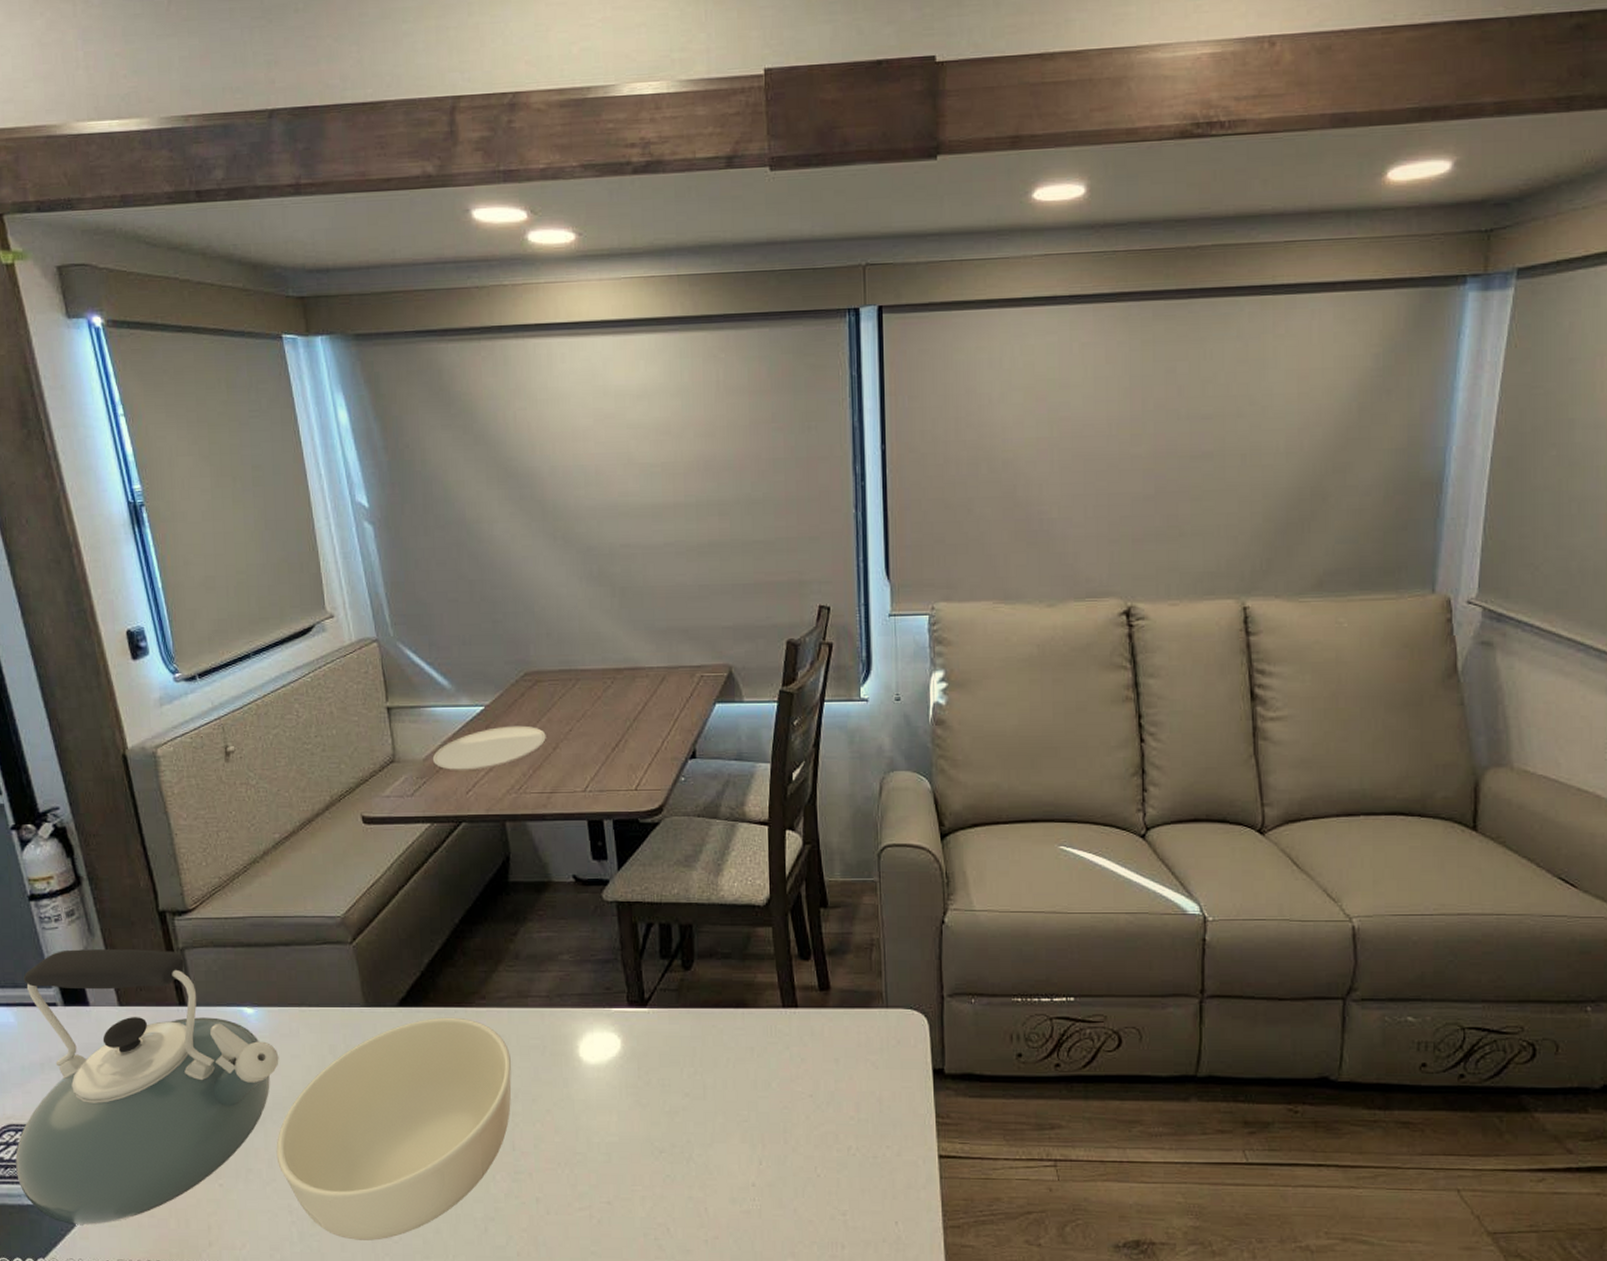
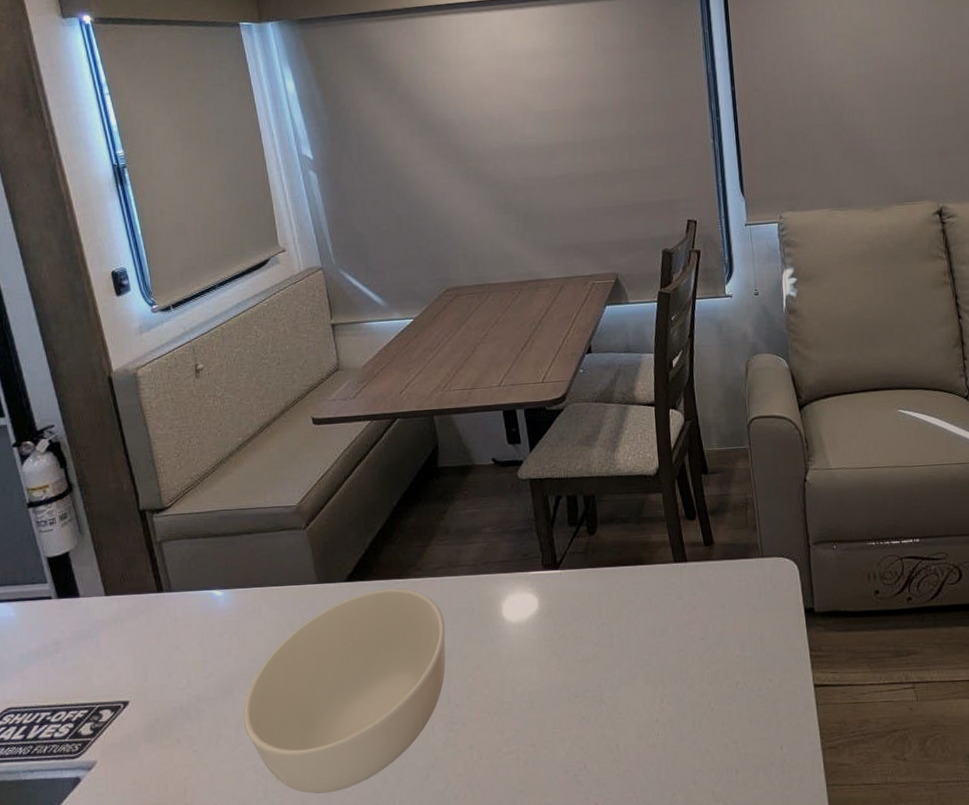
kettle: present [15,949,279,1226] -> none [14,544,245,796]
plate: present [432,725,546,771] -> none [370,333,466,375]

